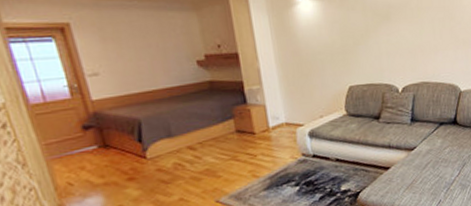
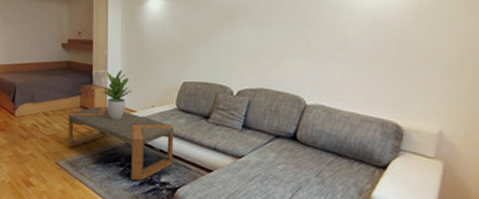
coffee table: none [222,126,351,197] -> present [67,106,175,181]
potted plant: none [260,83,296,139] -> present [102,70,133,121]

